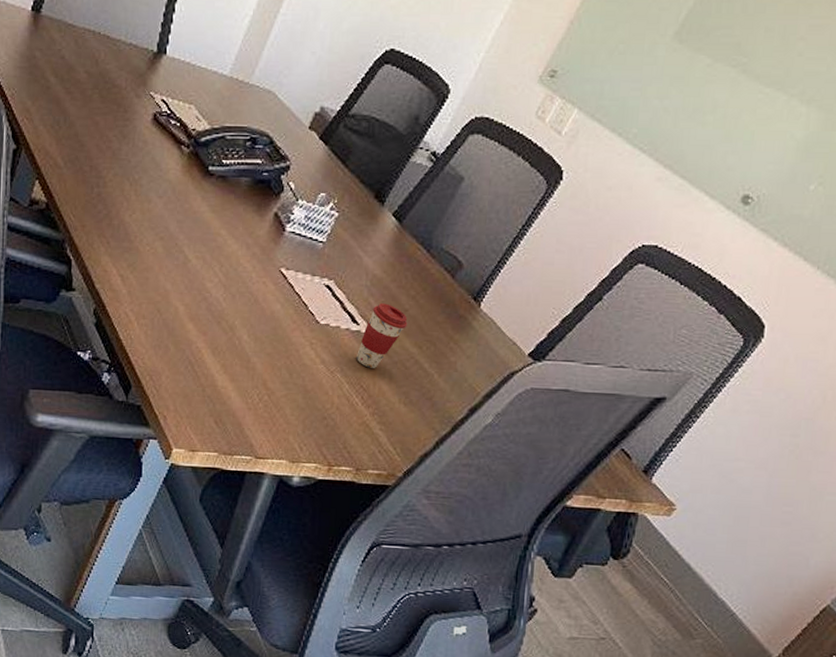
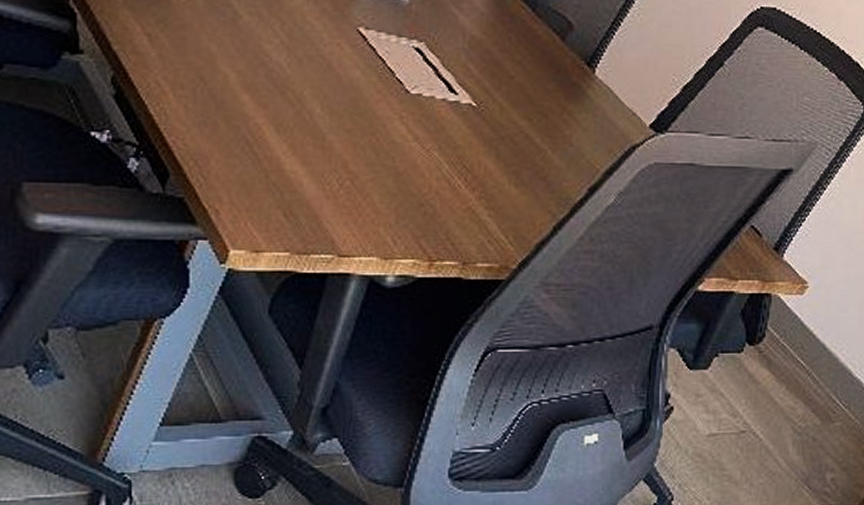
coffee cup: present [356,303,408,368] -> none [456,69,514,145]

